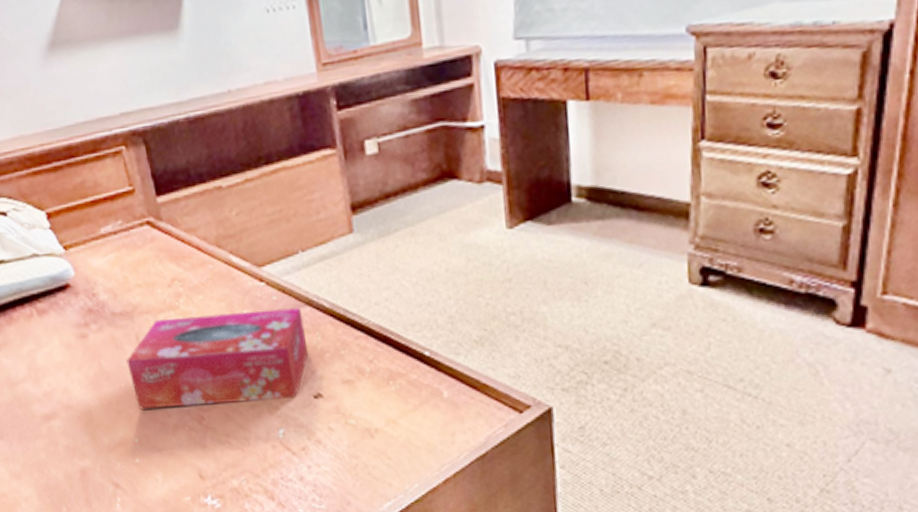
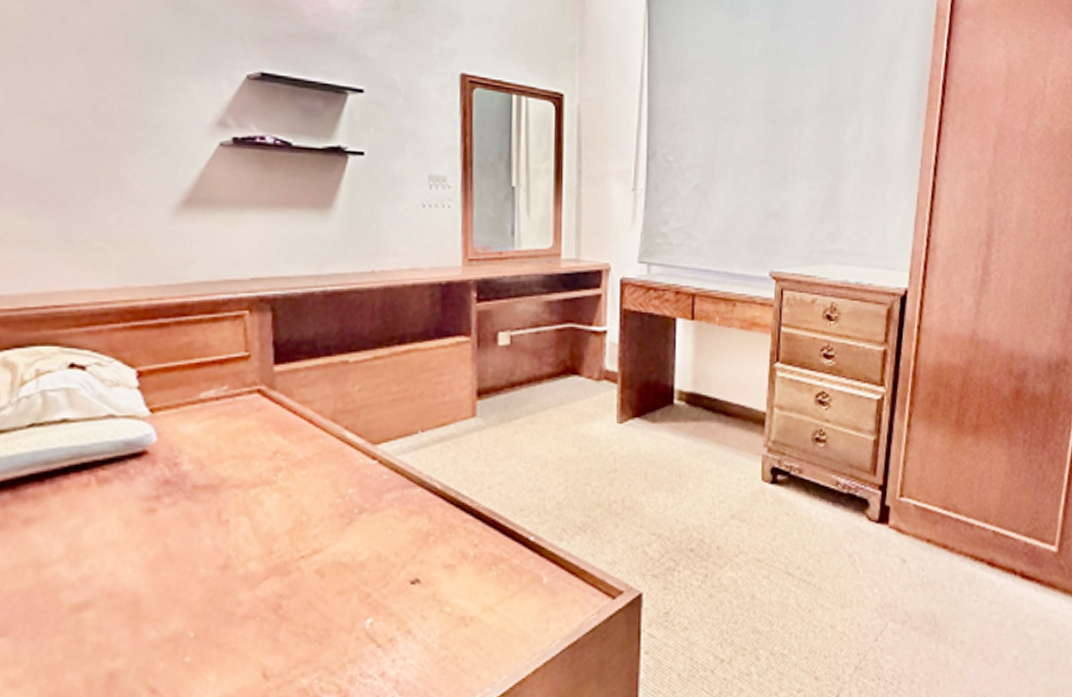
tissue box: present [126,308,309,409] -> none [199,488,413,597]

